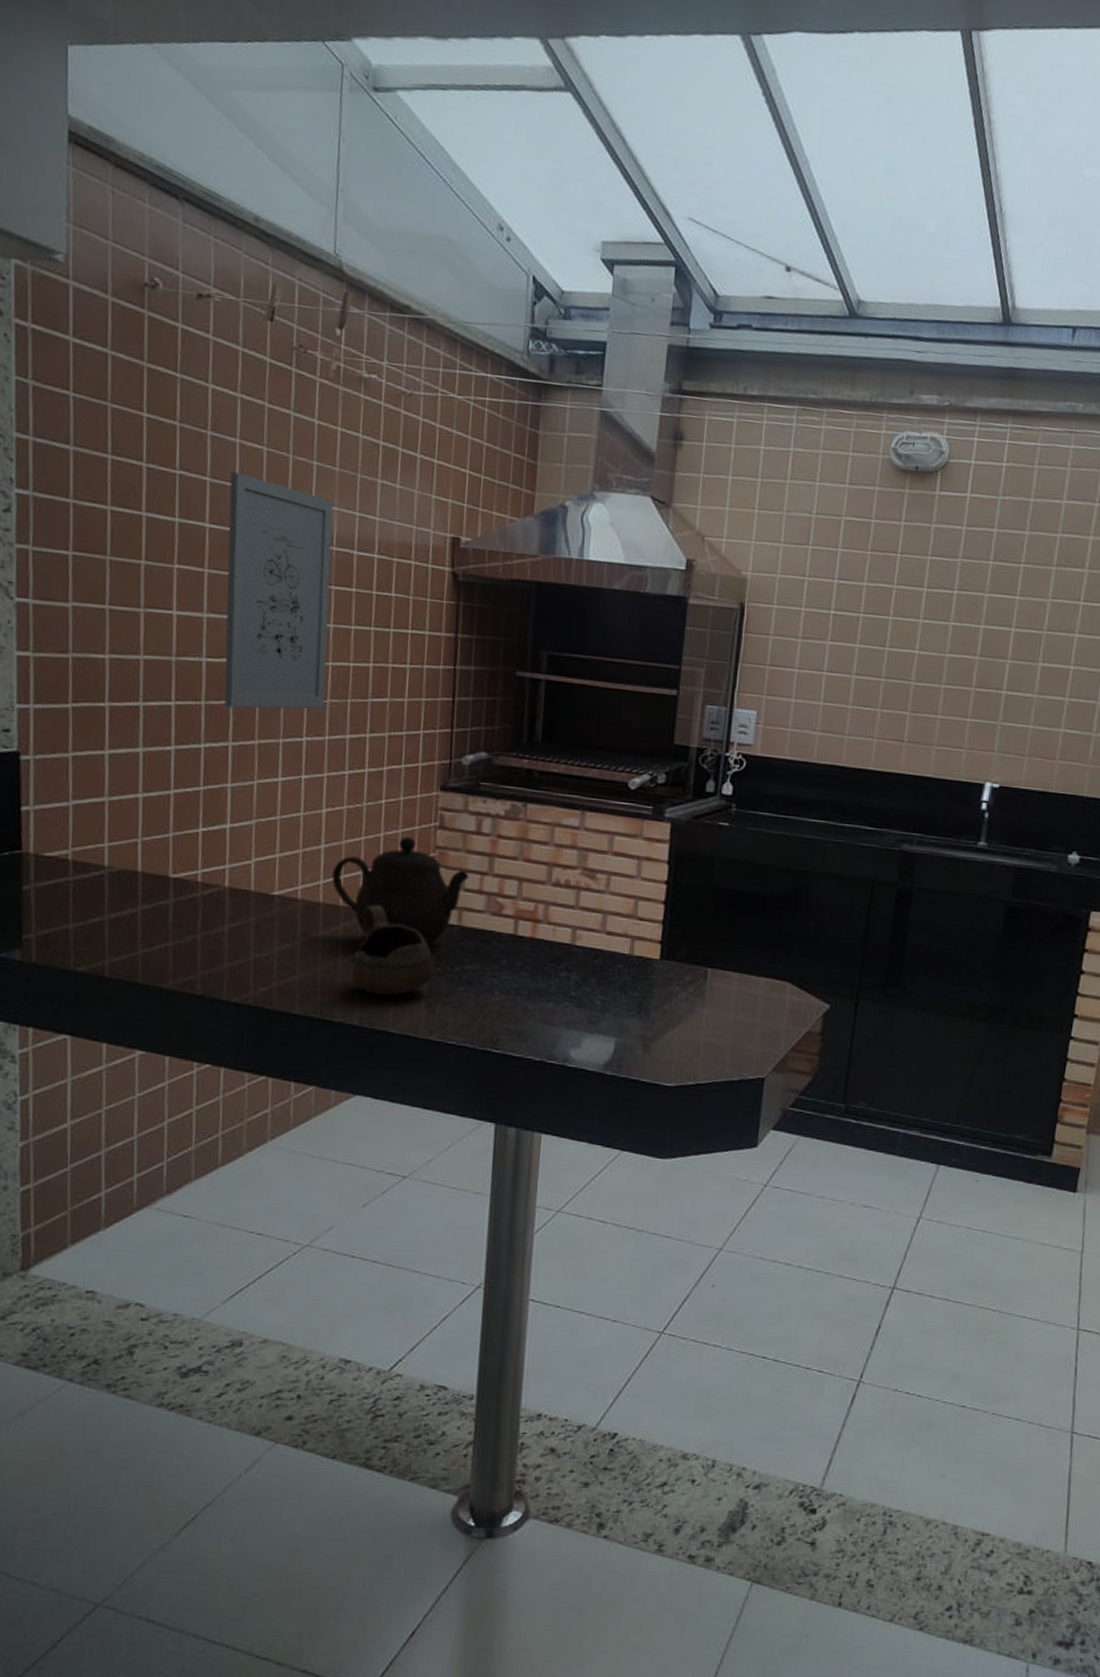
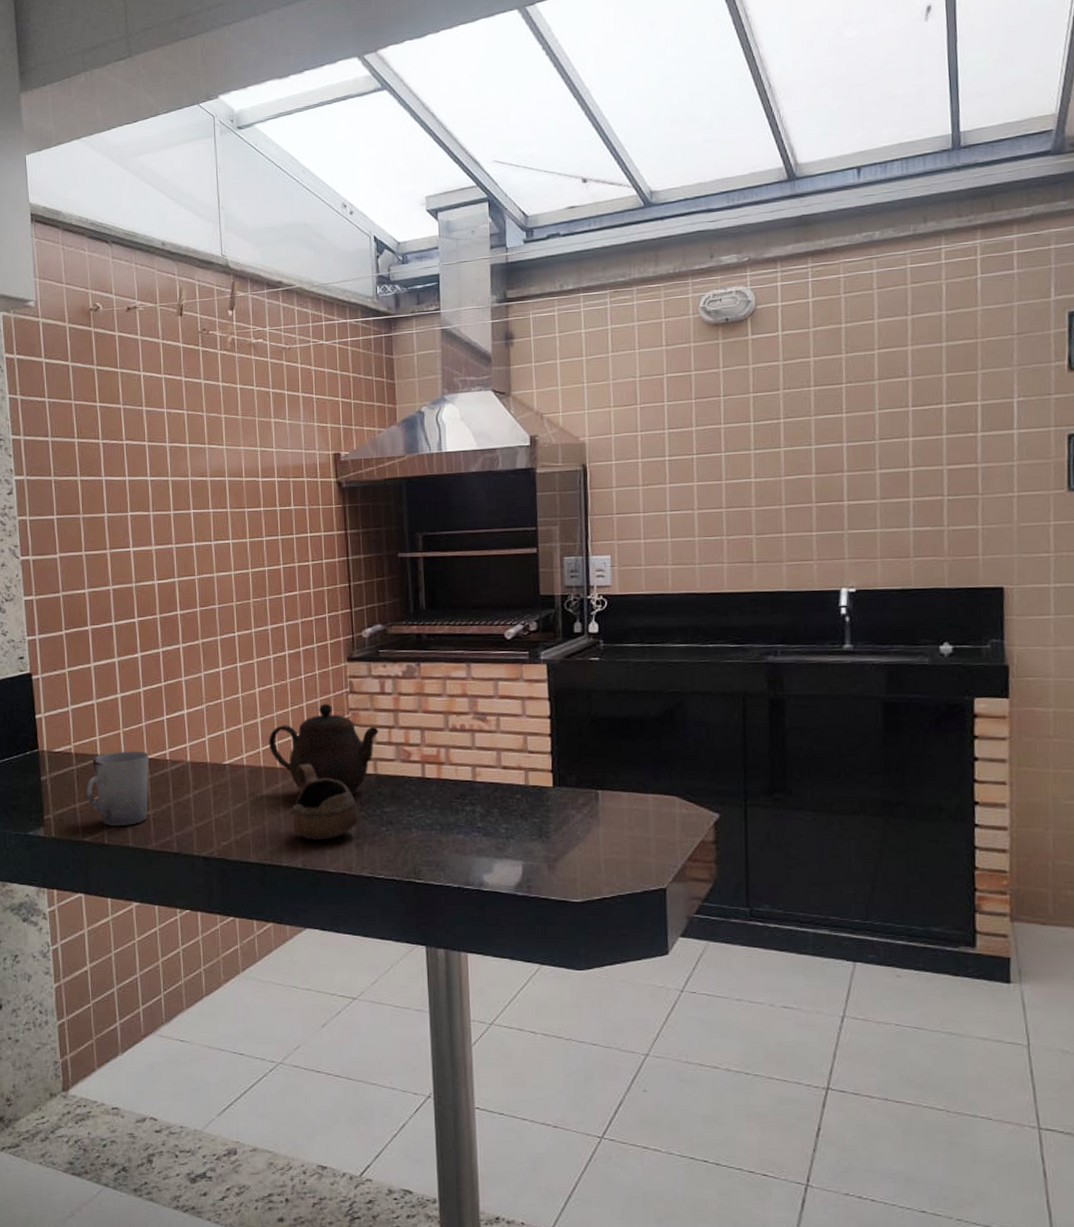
cup: none [84,865,175,957] -> present [86,751,150,826]
wall art: present [224,472,333,710] -> none [162,434,249,617]

